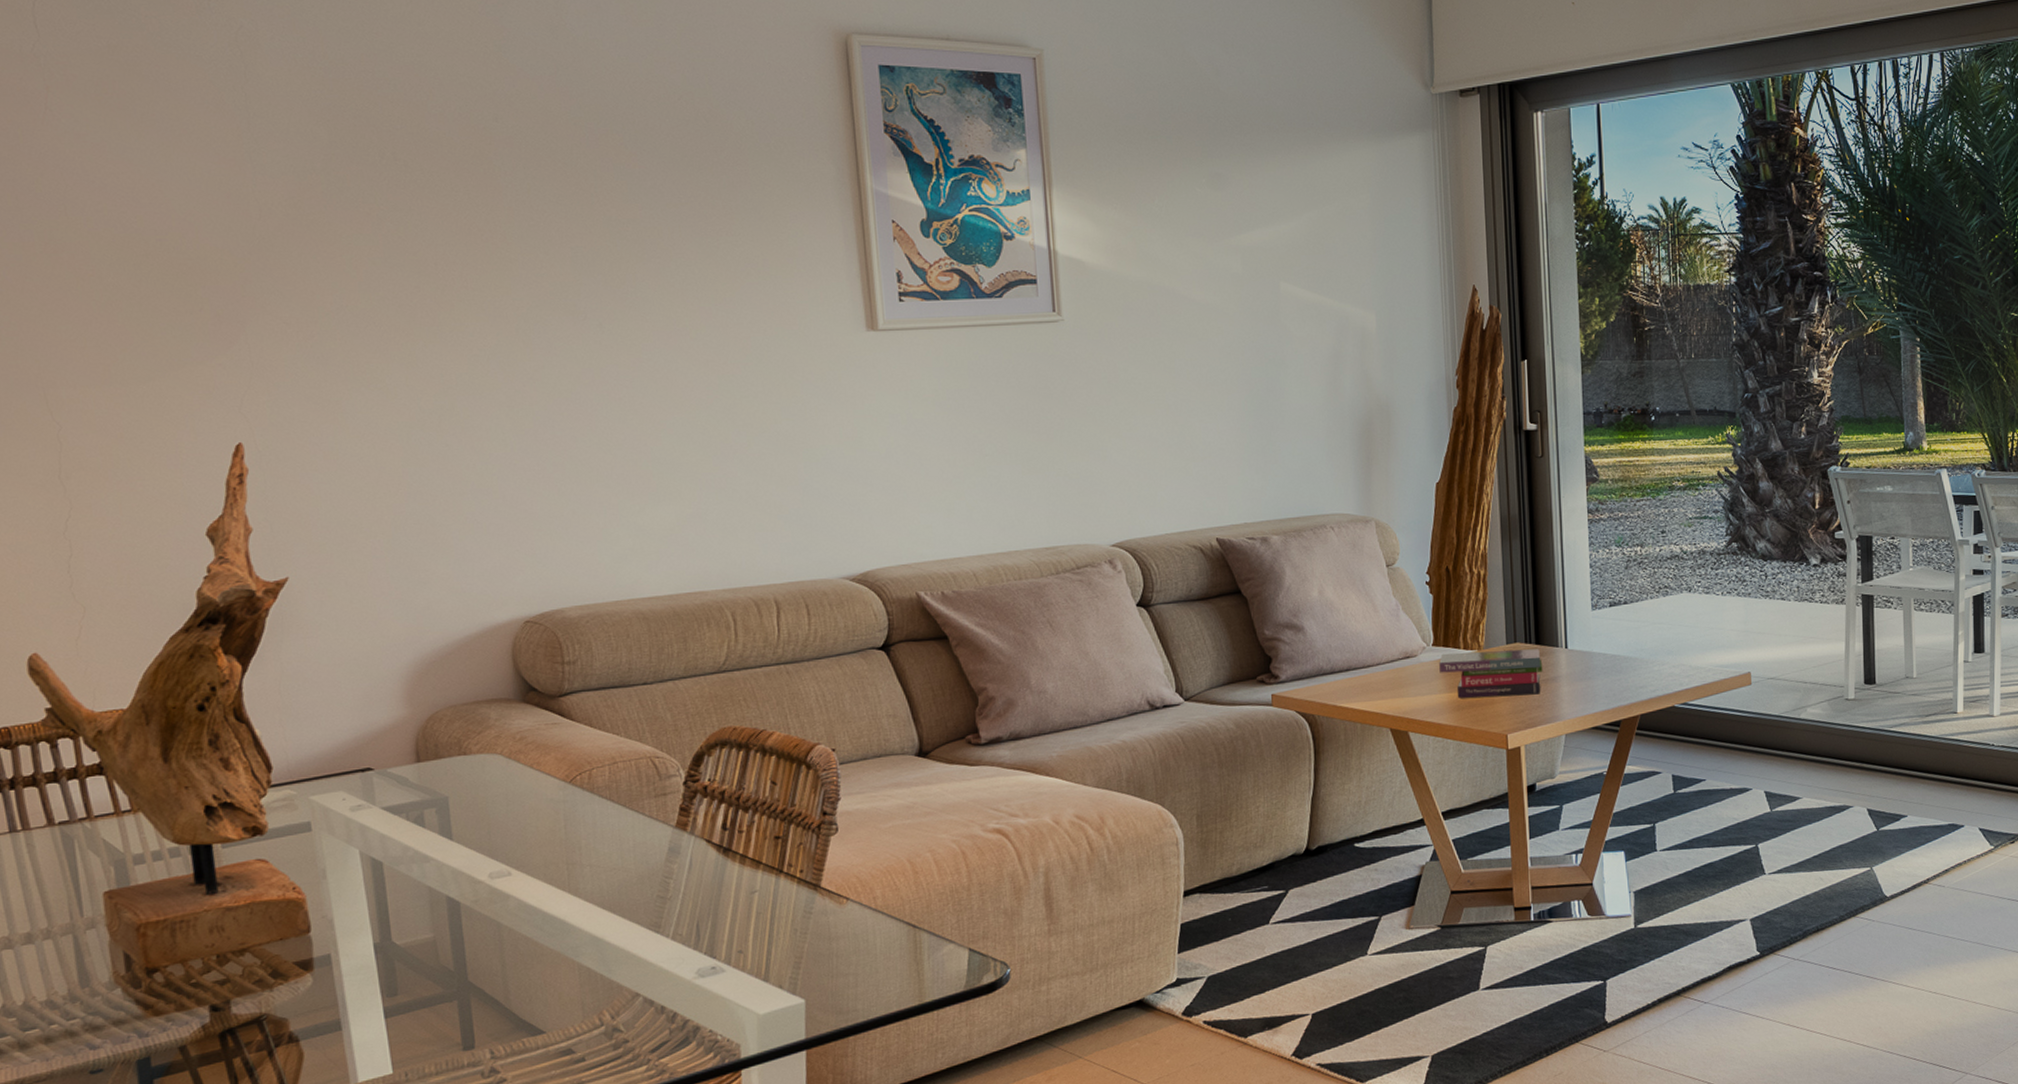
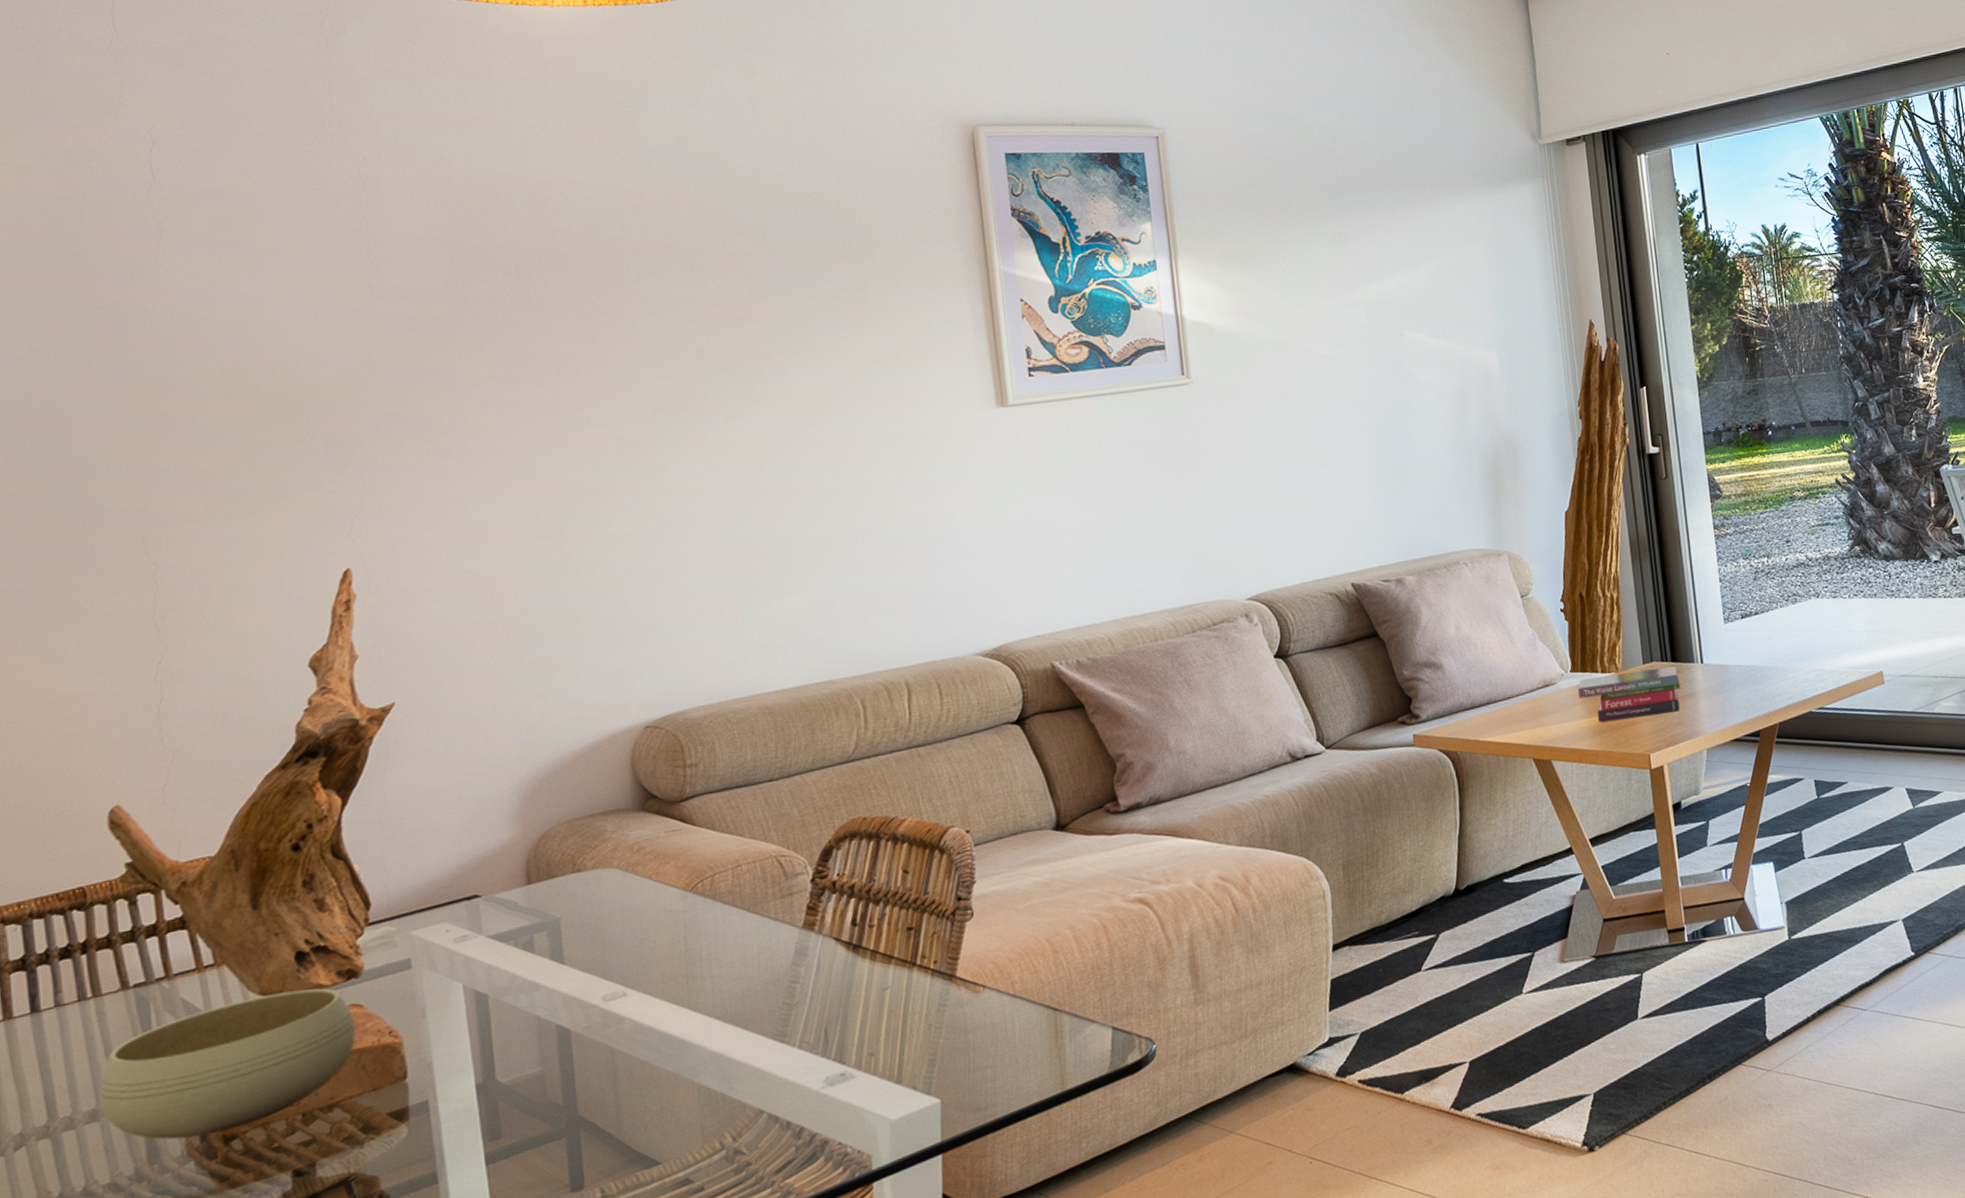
bowl: none [32,841,263,967] -> present [98,988,356,1140]

